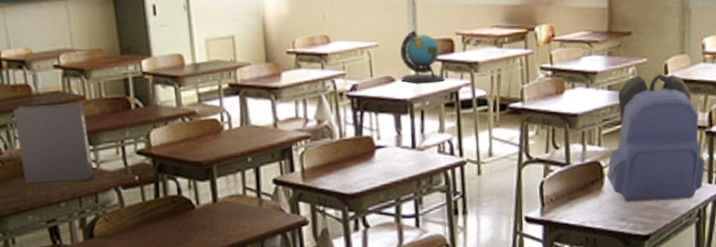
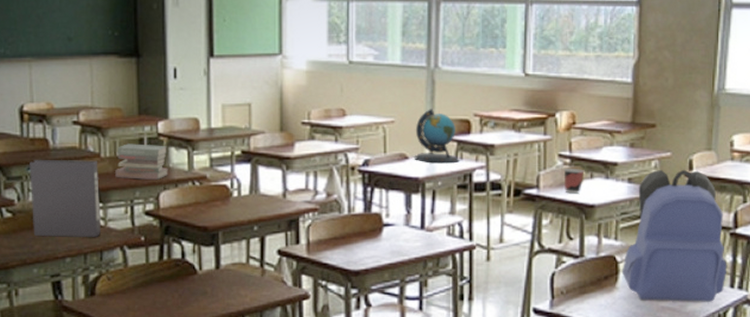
books: none [102,83,157,120] -> present [115,144,168,181]
cup: none [546,80,566,105] -> present [563,169,585,194]

